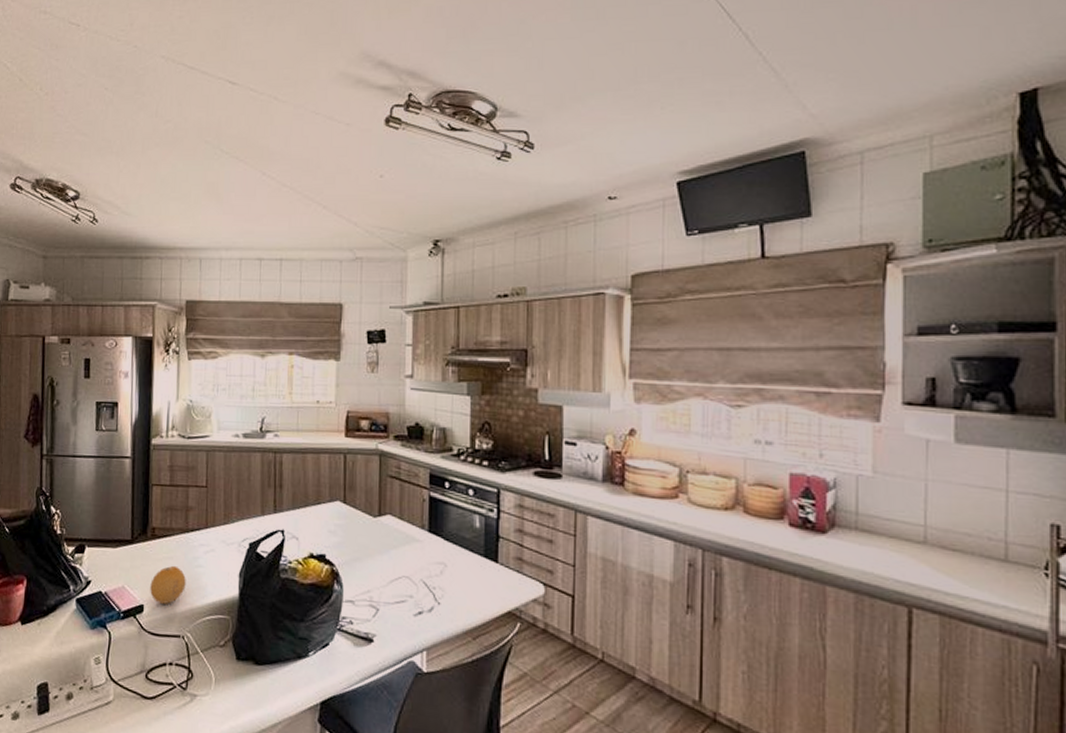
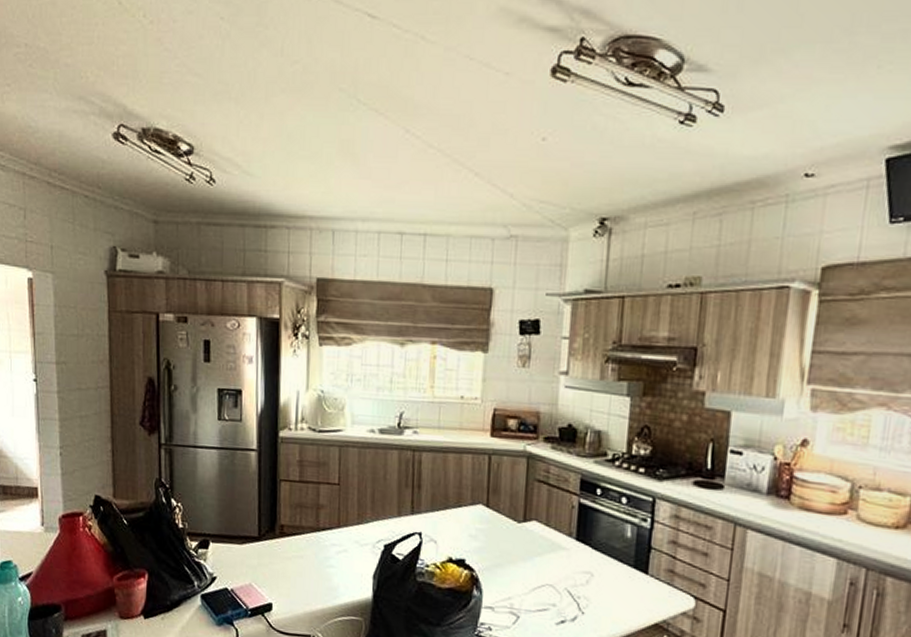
fruit: present [150,565,186,604] -> none [279,564,317,604]

